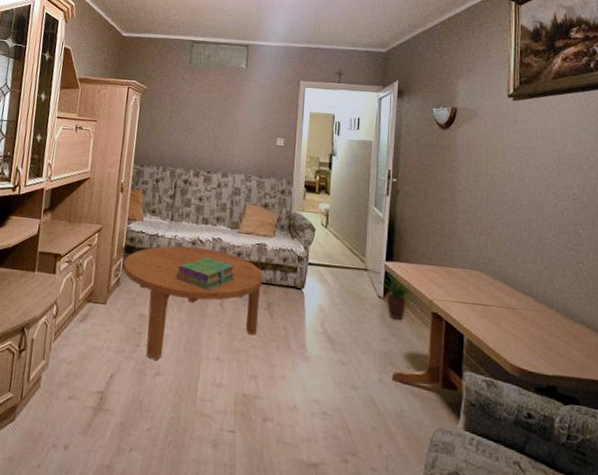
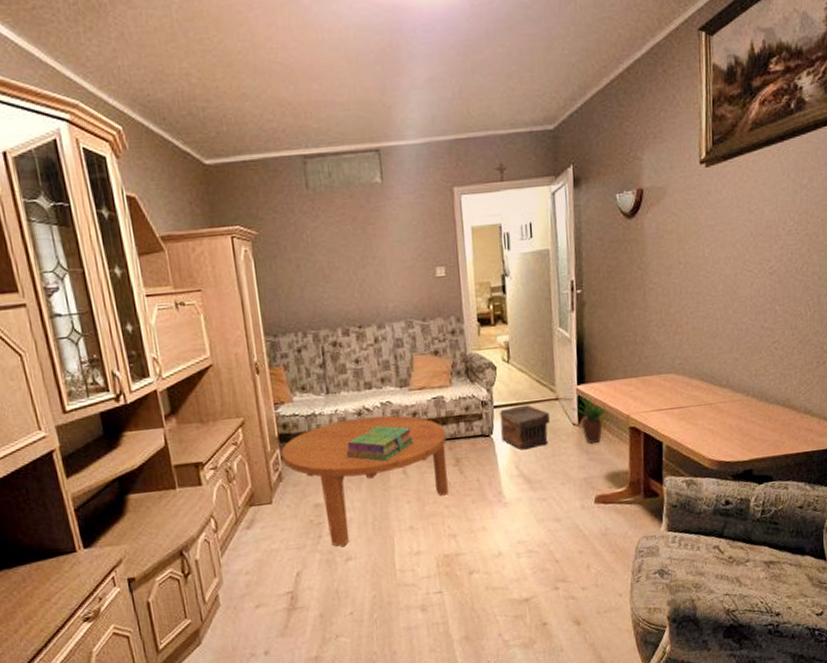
pouch: none [312,267,357,311] -> present [500,404,550,450]

